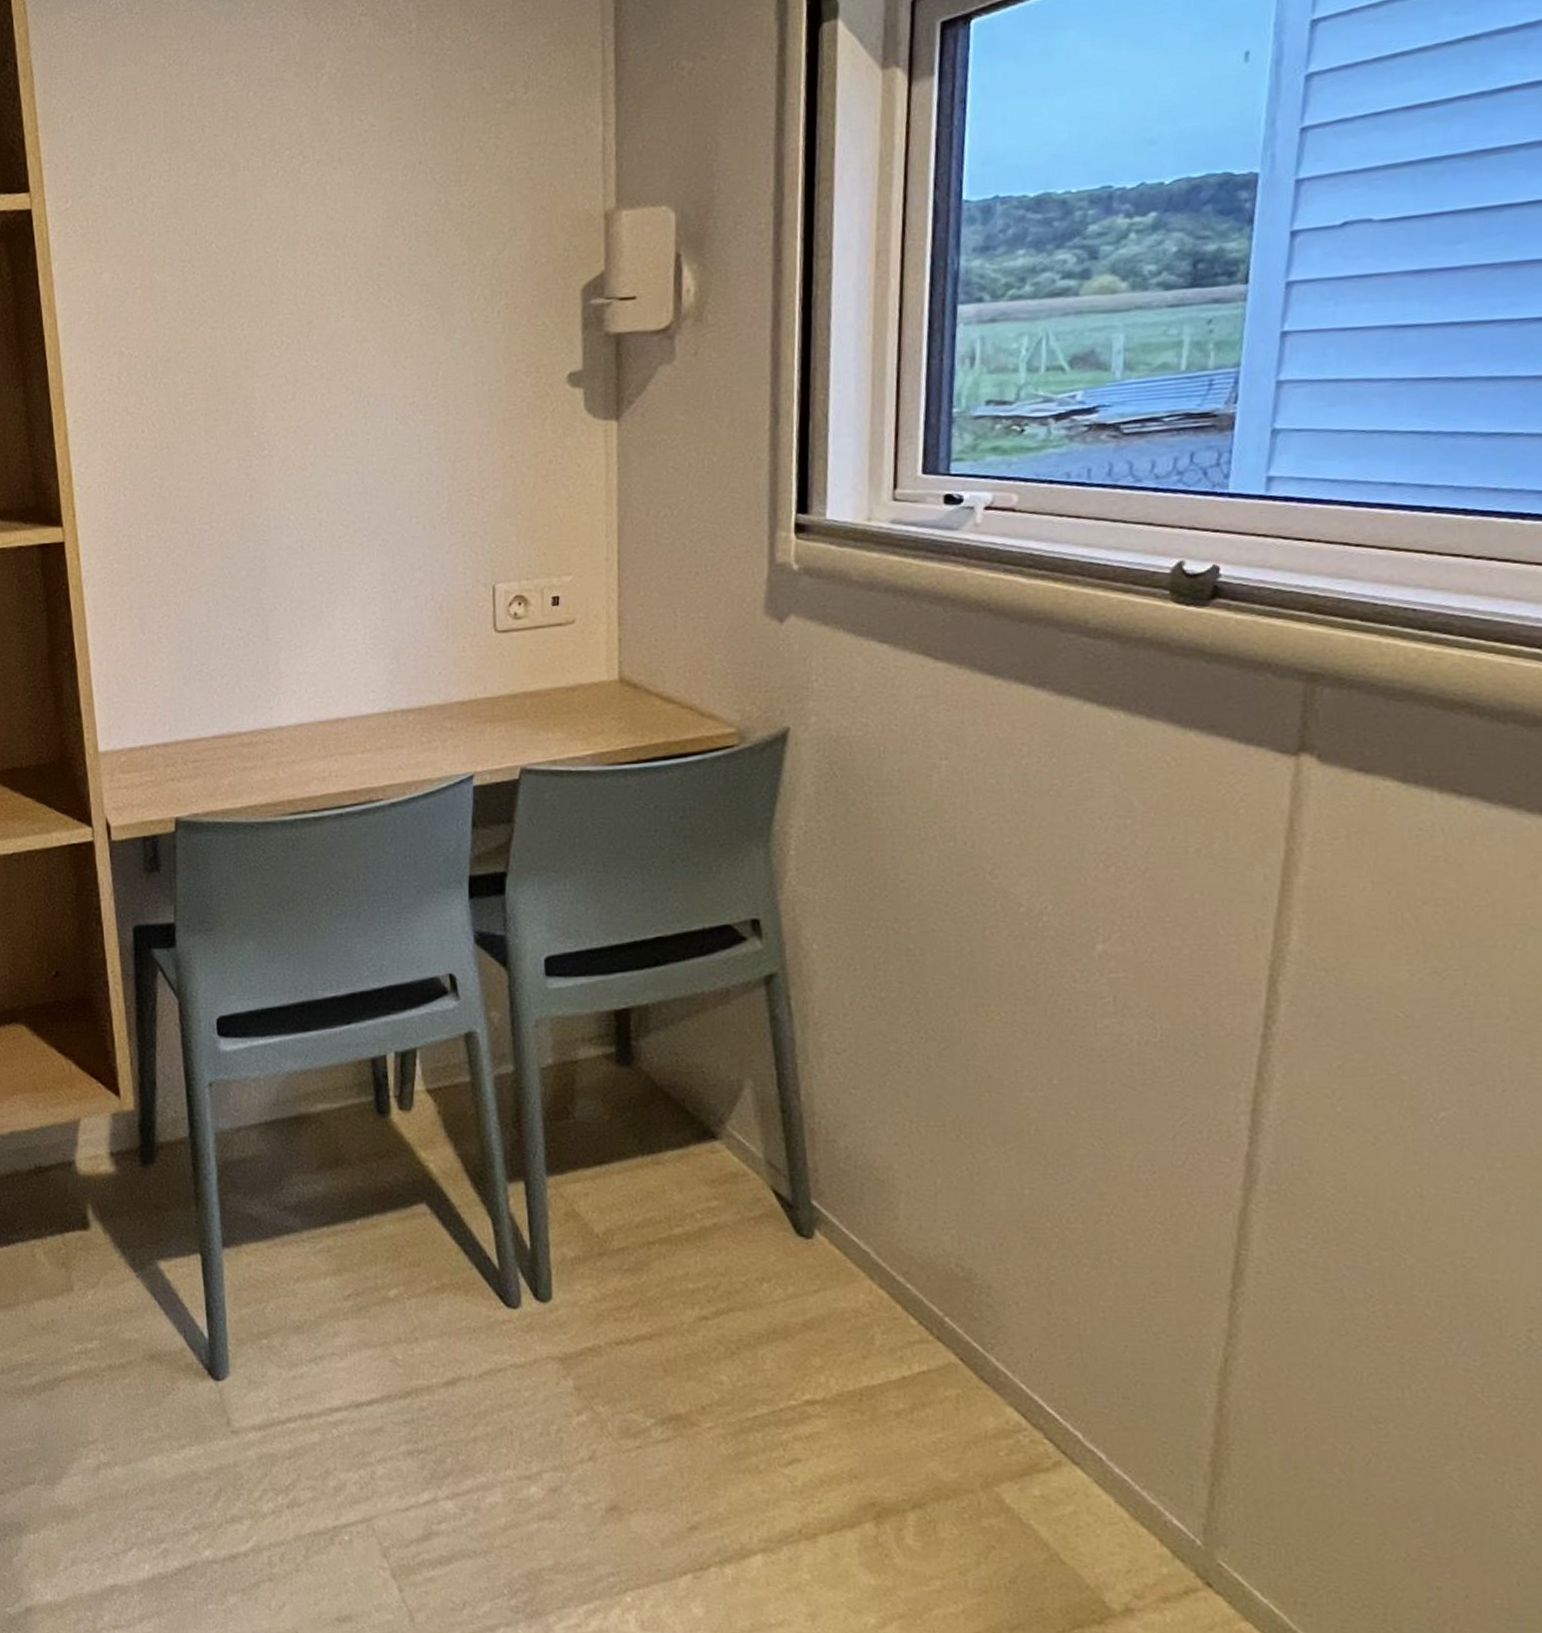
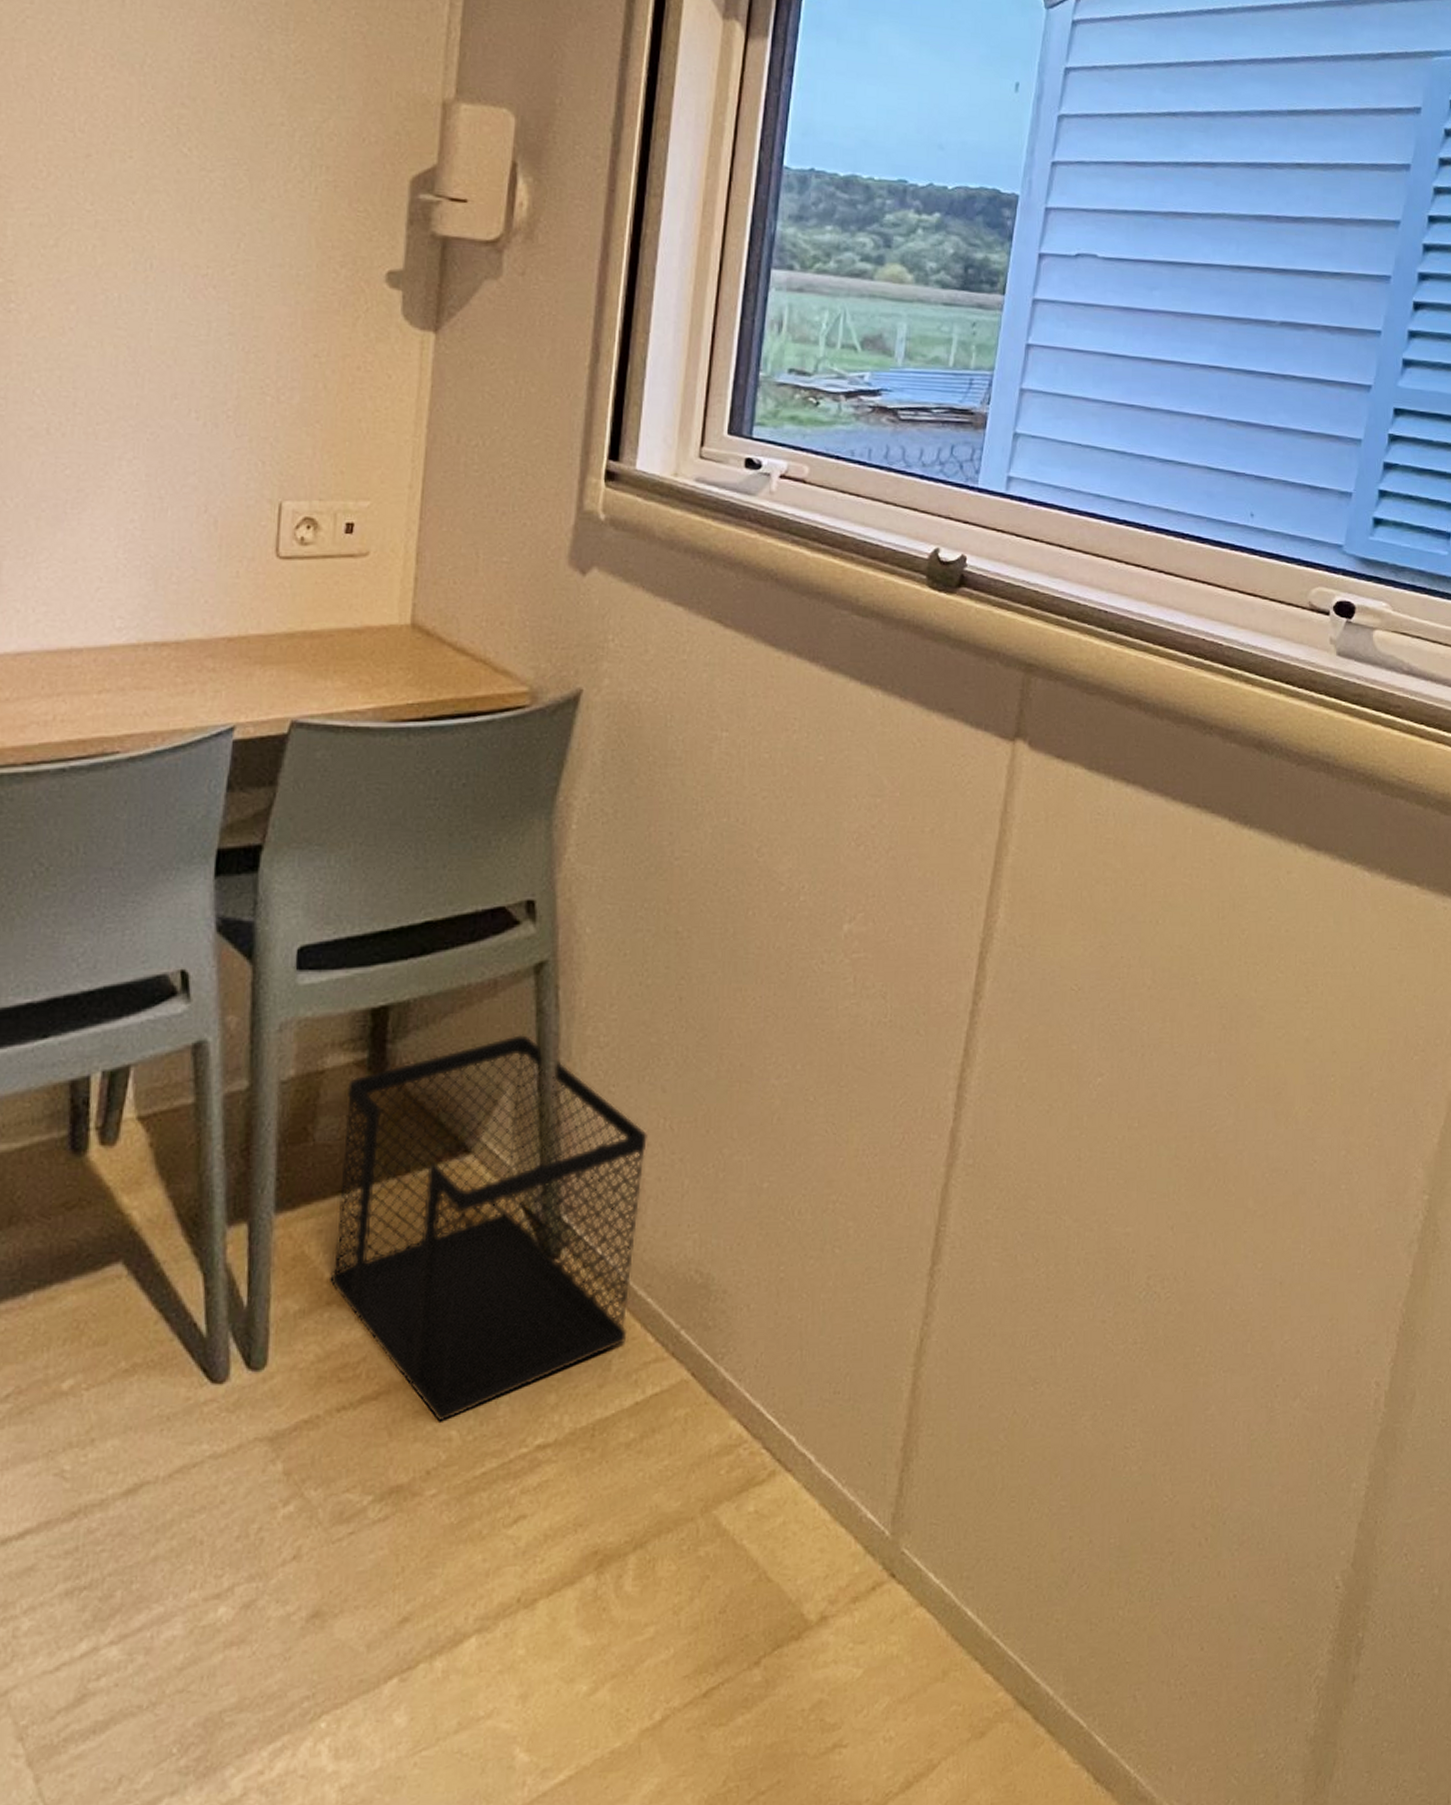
wastebasket: none [599,1037,895,1367] -> present [330,1034,649,1422]

